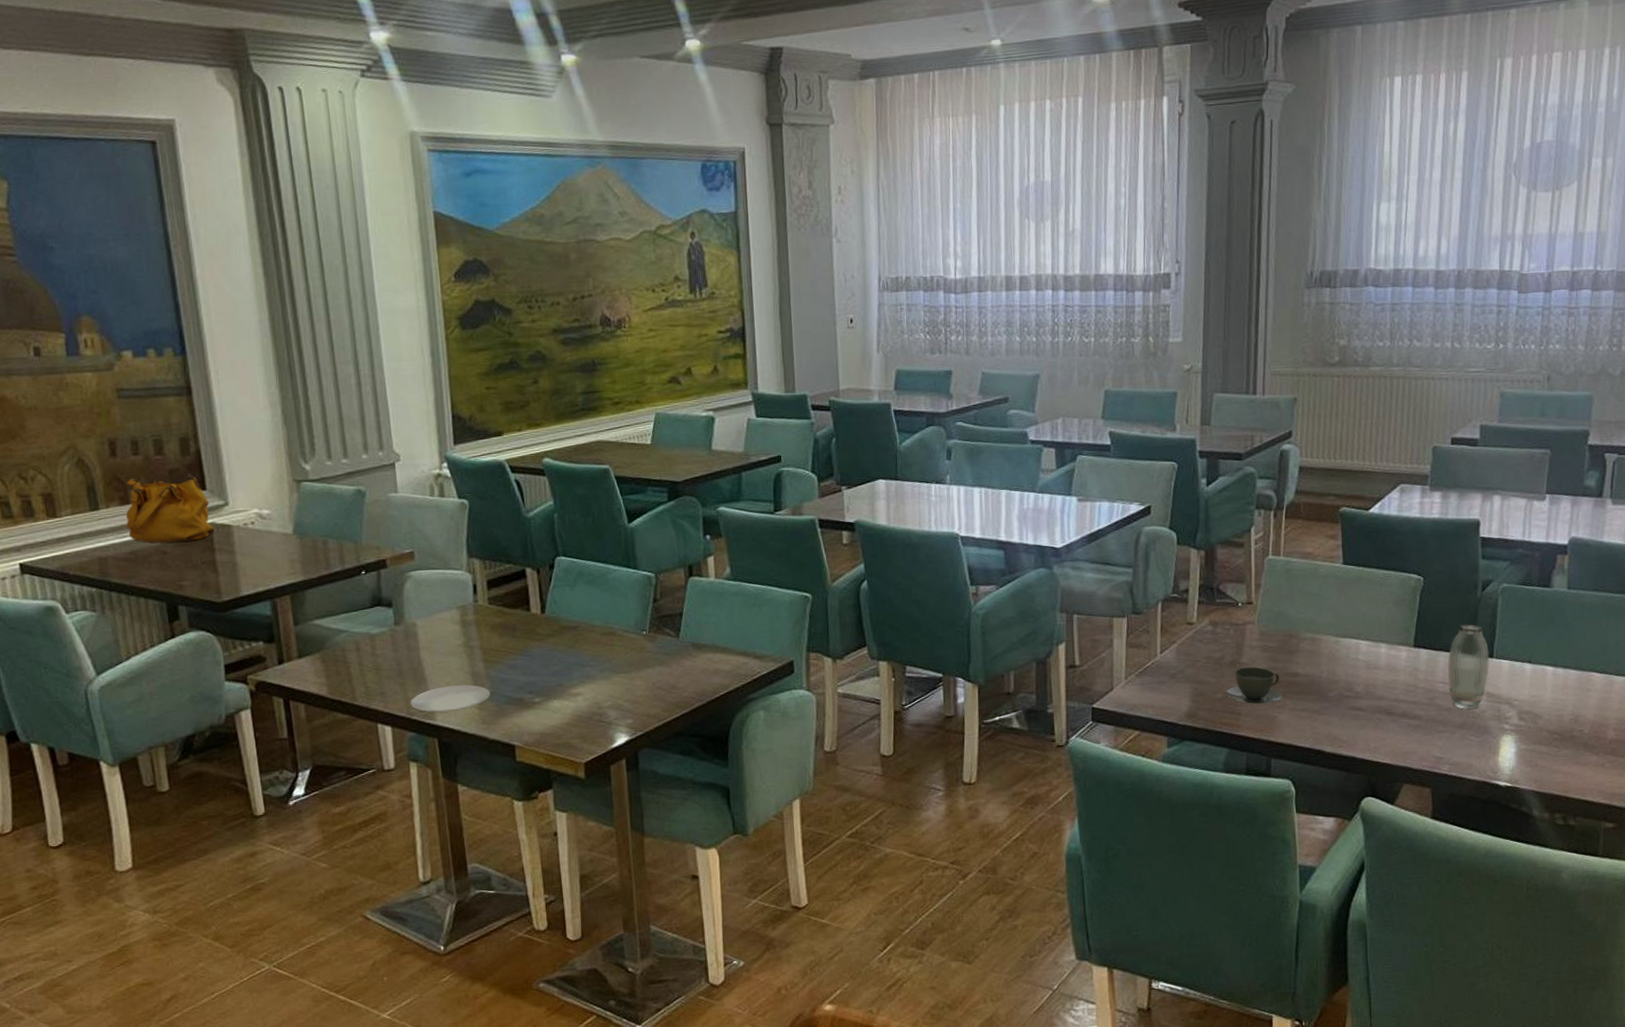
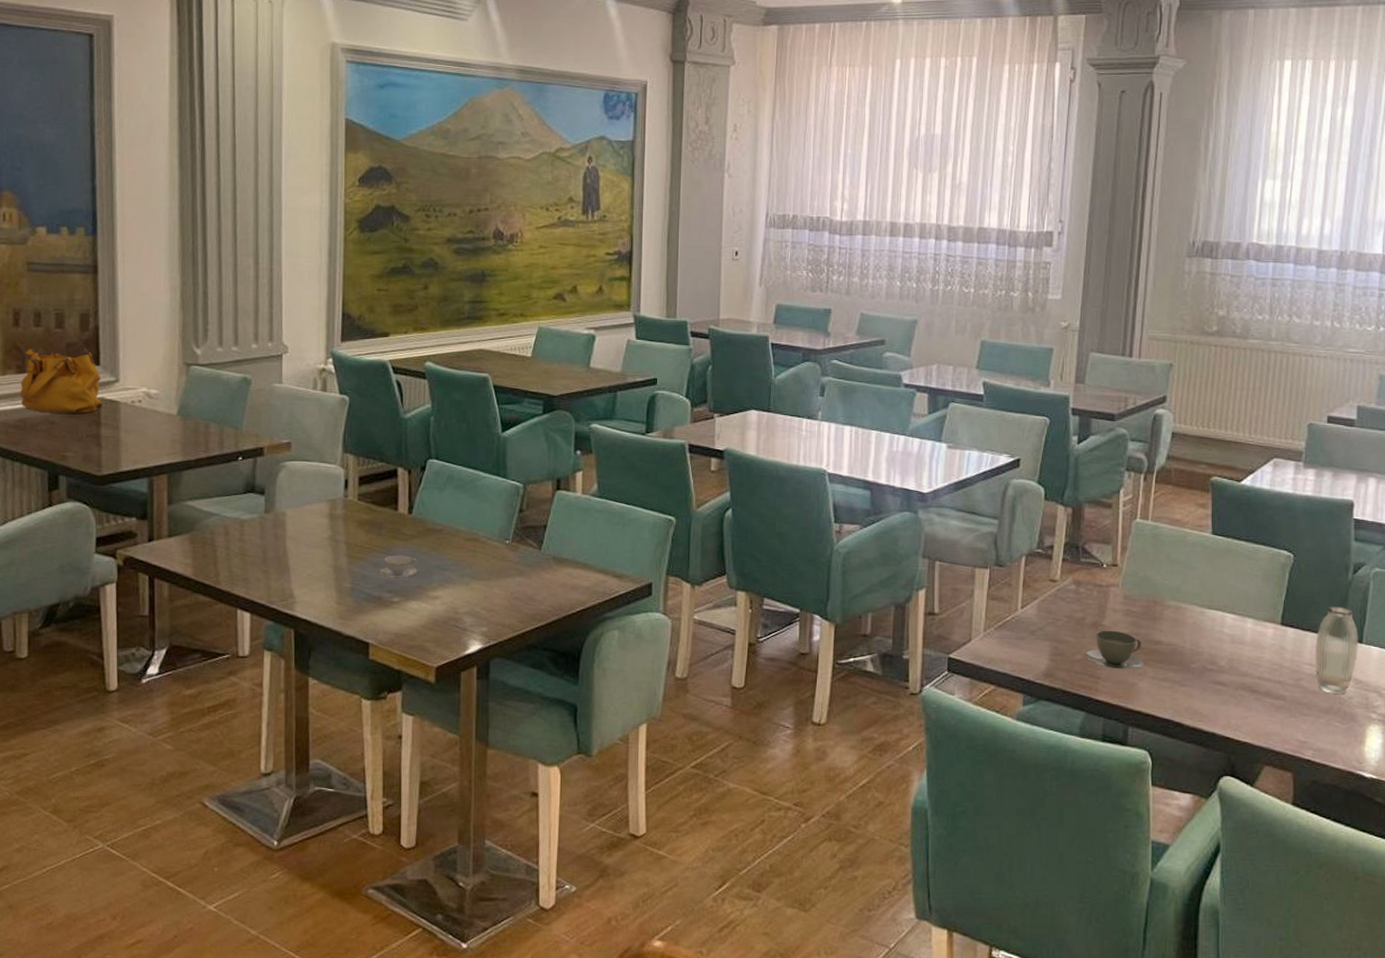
plate: present [410,684,490,713] -> none [271,577,350,604]
teacup: none [517,655,557,679] -> present [379,555,418,578]

